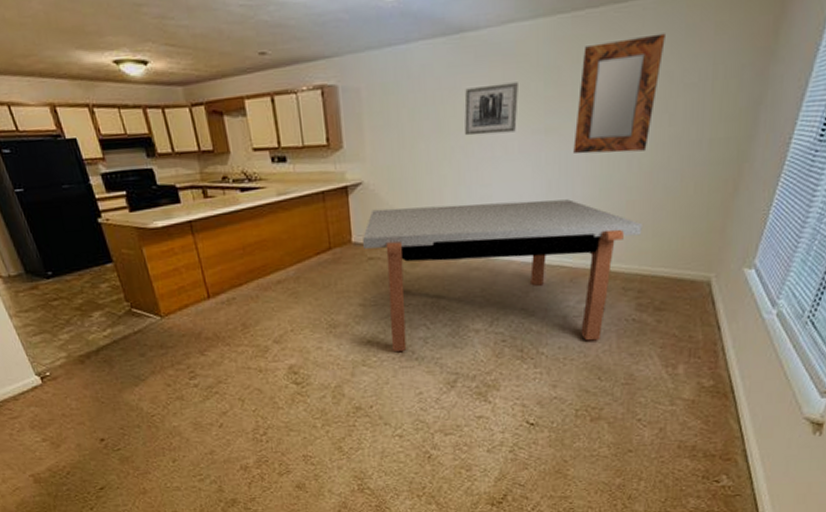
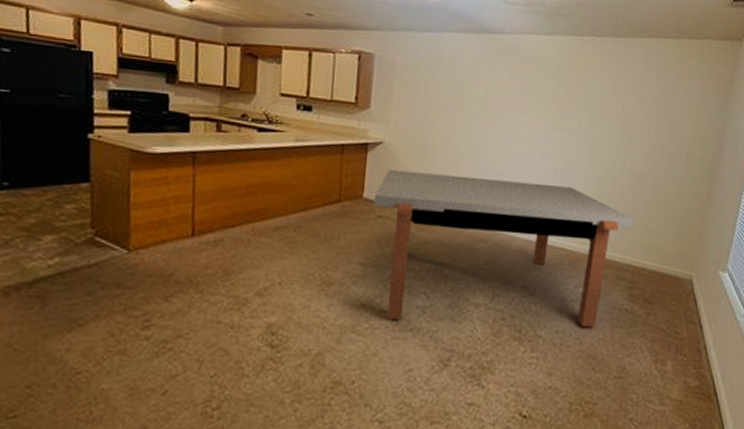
wall art: present [464,82,518,136] -> none [483,78,534,121]
home mirror: present [573,33,665,154] -> none [577,63,651,155]

